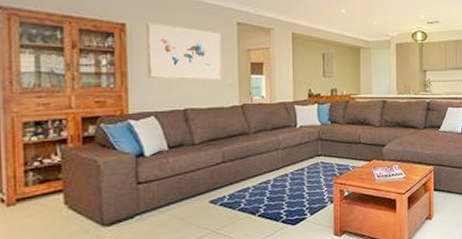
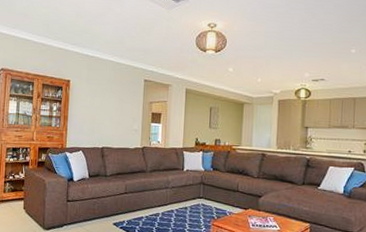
wall art: present [146,22,221,80] -> none [80,79,132,126]

